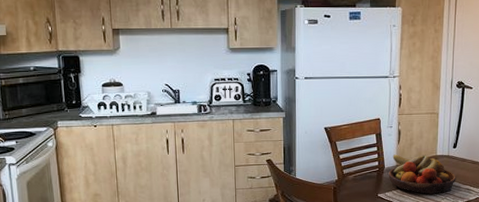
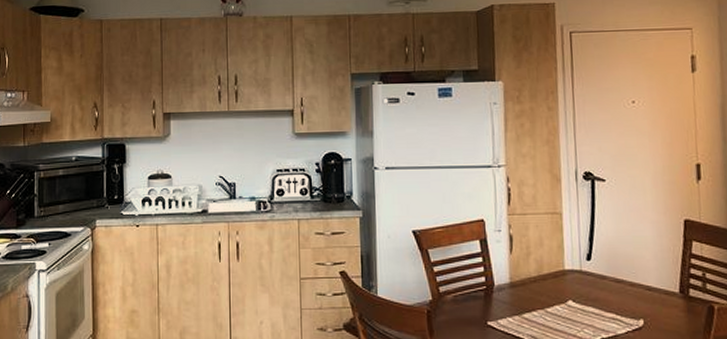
fruit bowl: present [388,154,456,195] -> none [499,267,595,325]

